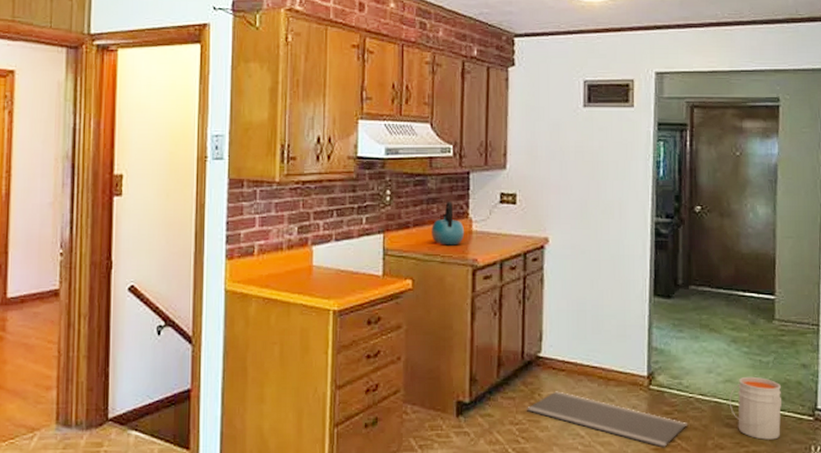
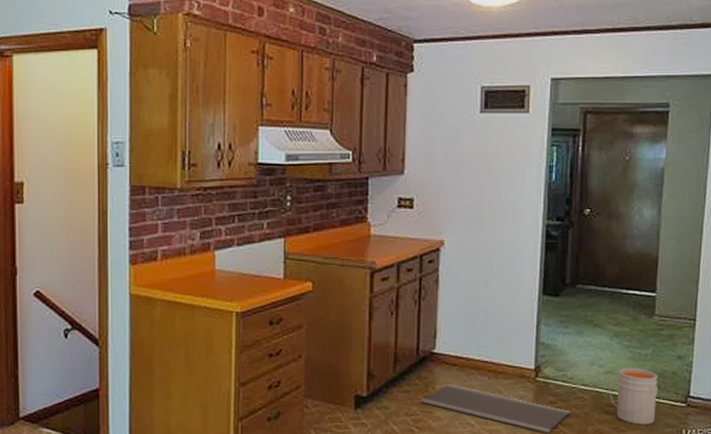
kettle: present [432,201,465,246] -> none [331,206,364,249]

